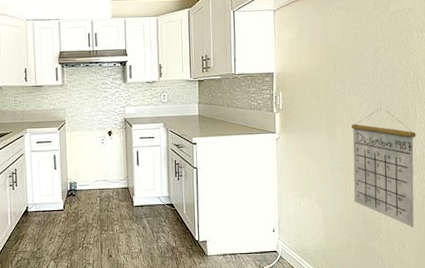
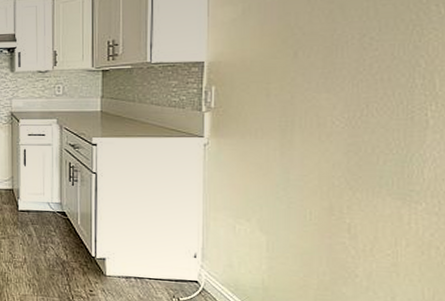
calendar: present [351,107,416,227] -> none [316,109,425,274]

